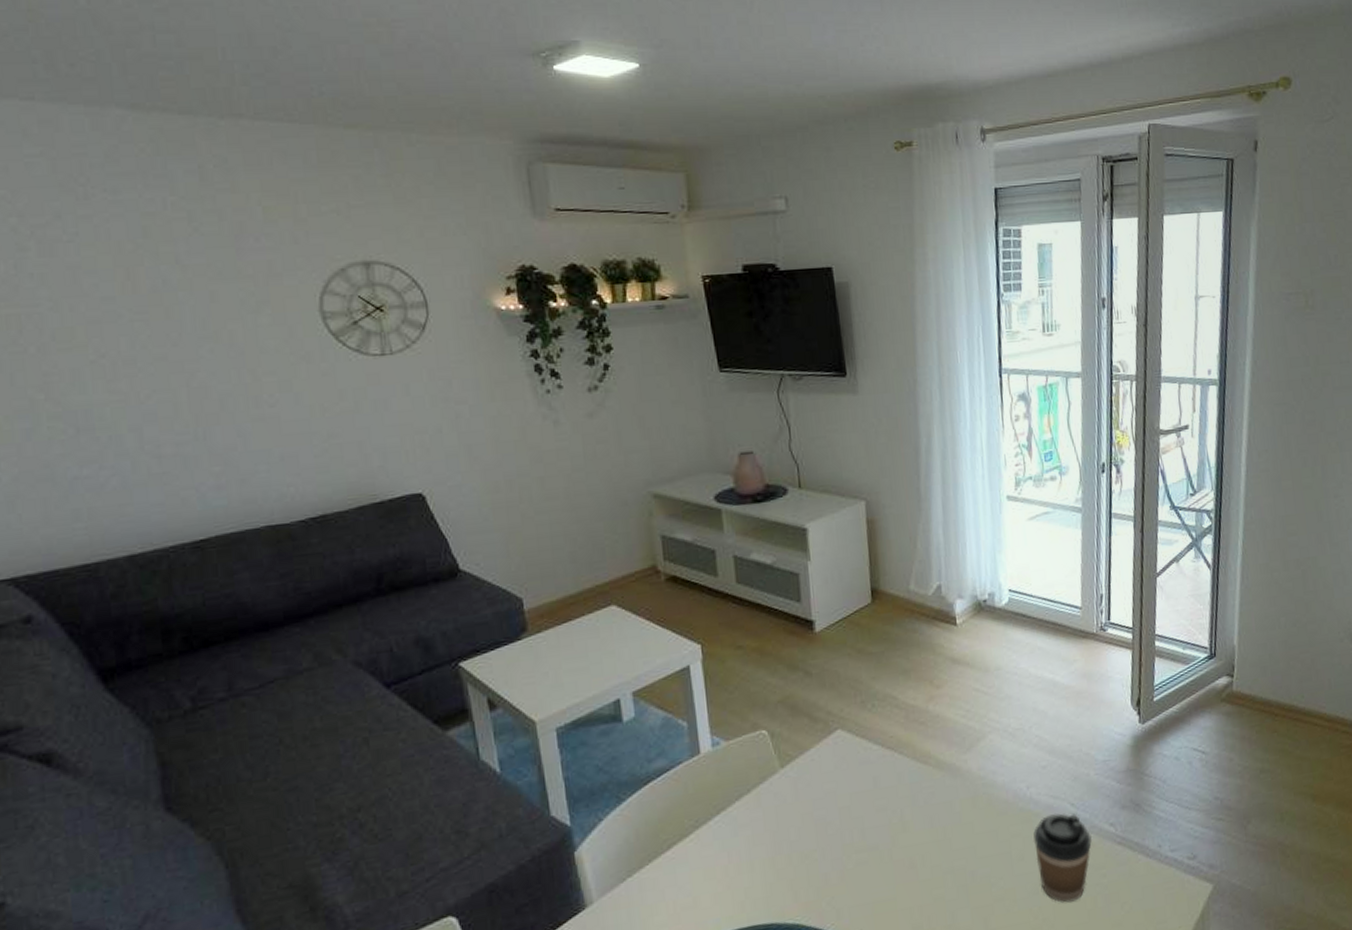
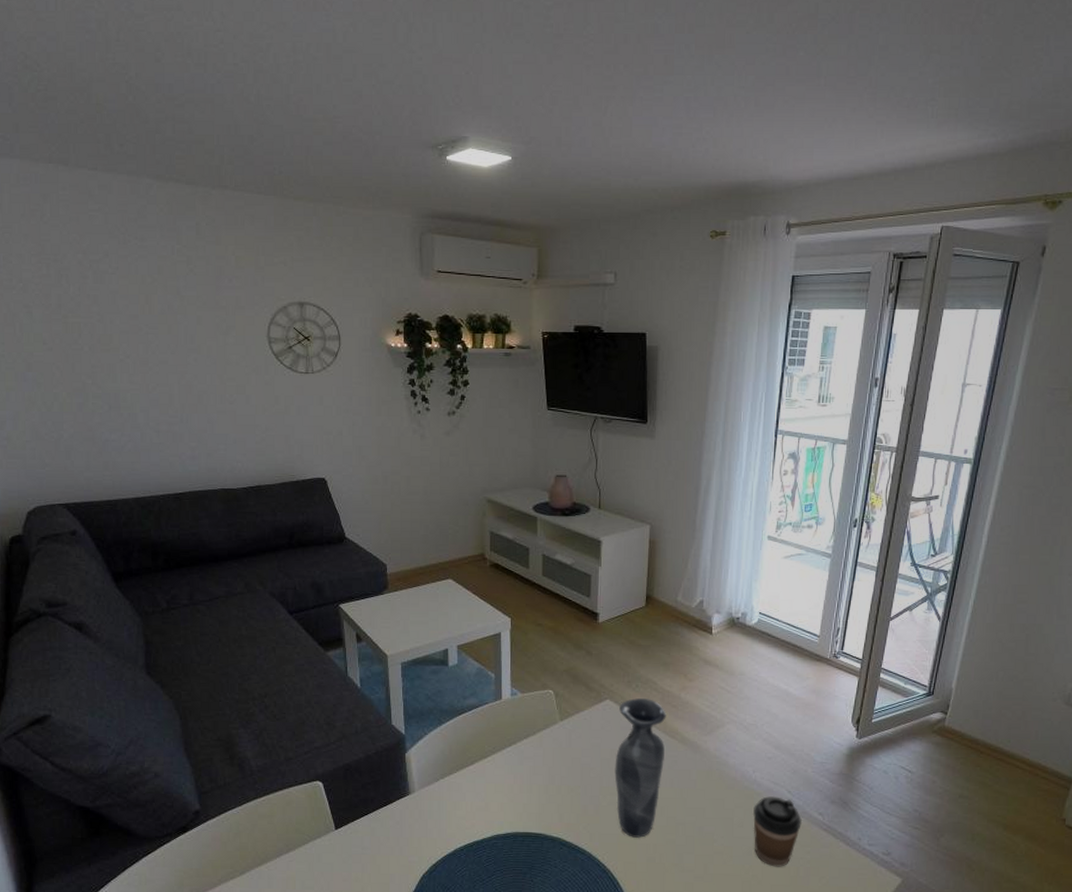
vase: none [854,719,919,903] -> present [614,698,667,838]

